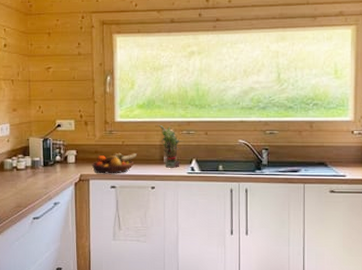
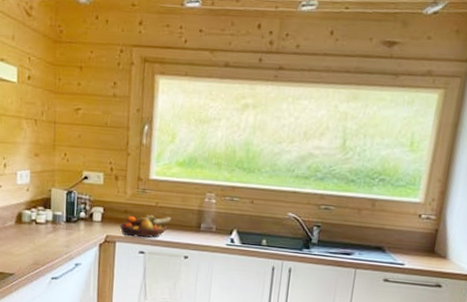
potted plant: present [157,124,184,168] -> none [197,186,226,238]

